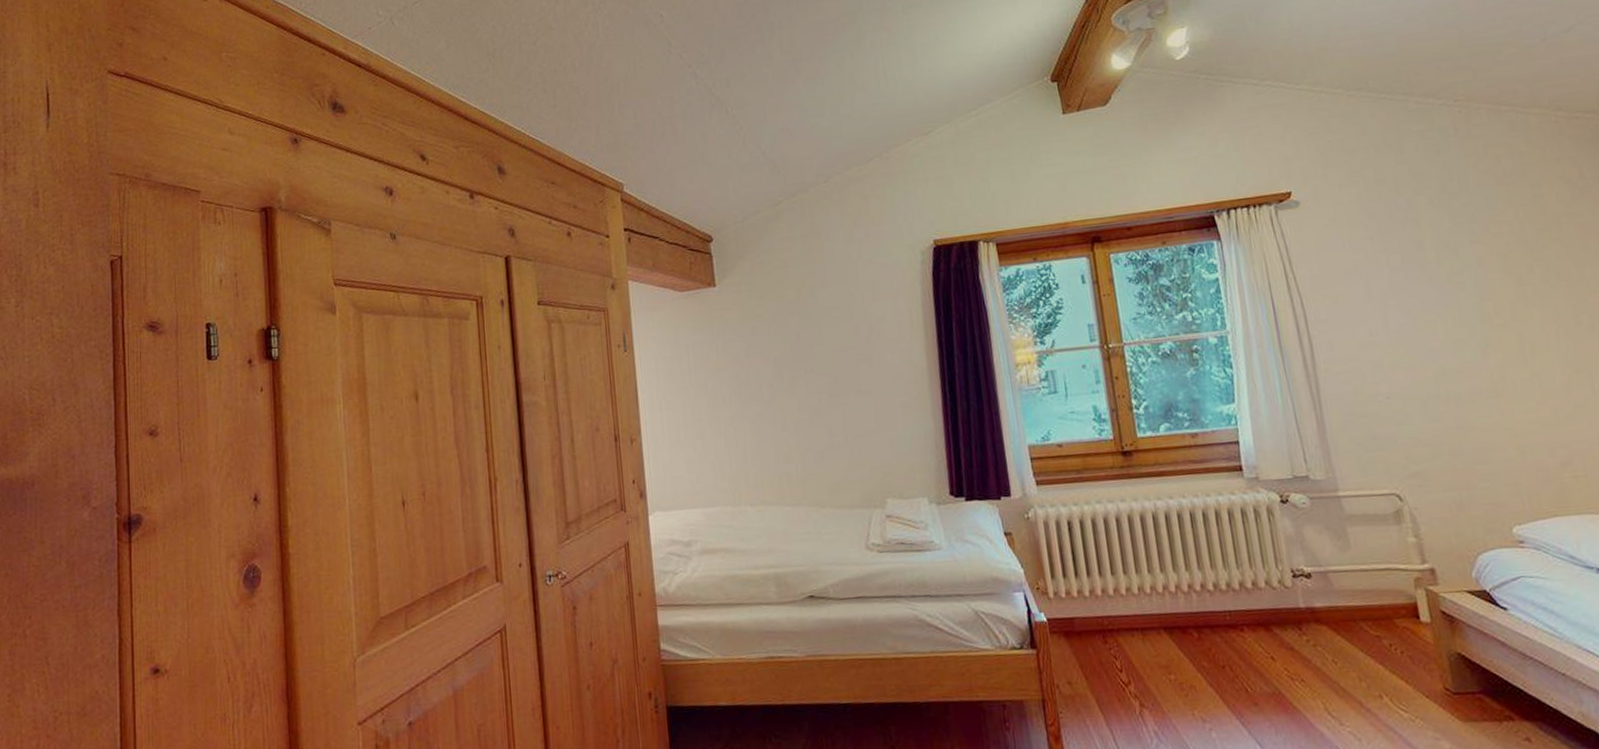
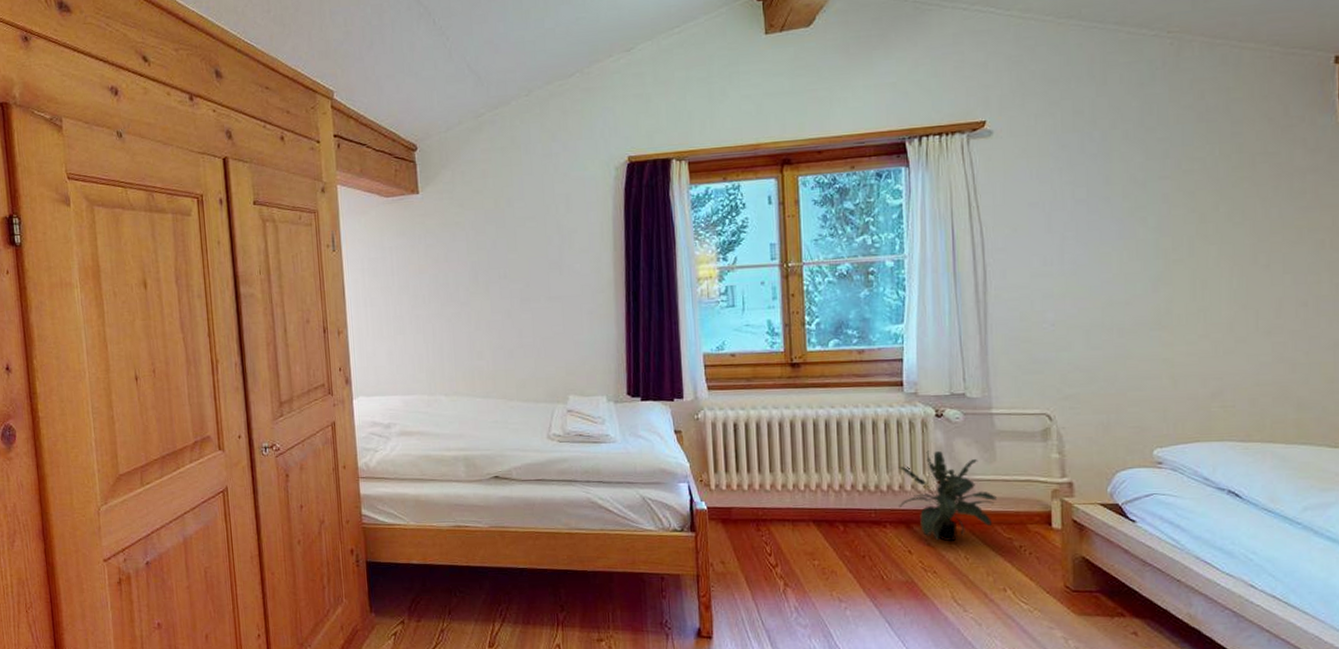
potted plant: none [1249,541,1358,644] -> present [899,450,997,542]

